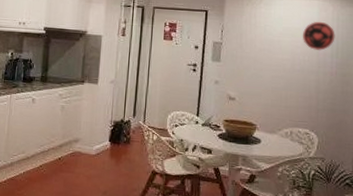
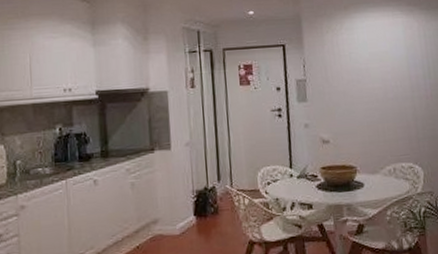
plate: present [303,21,335,50] -> none [391,40,425,73]

